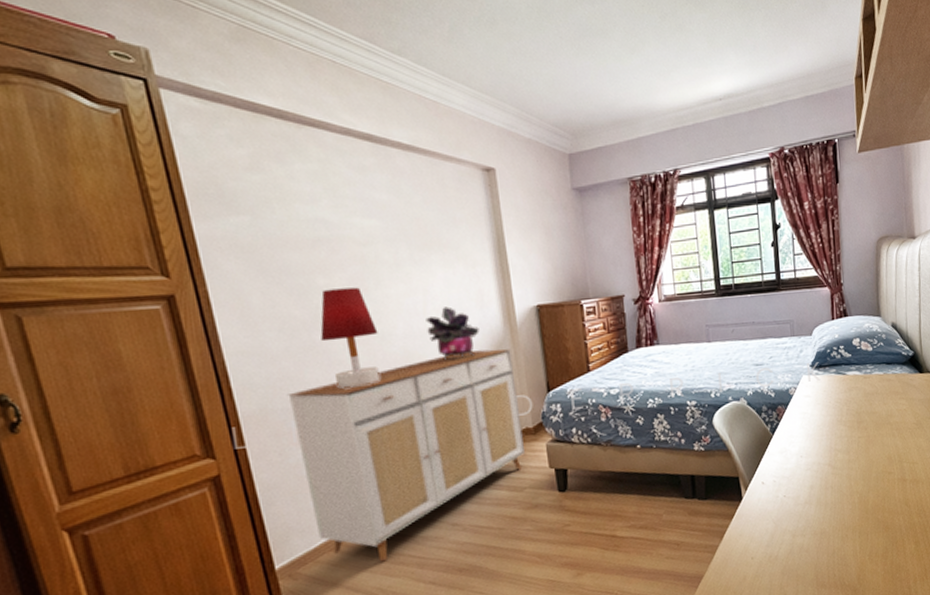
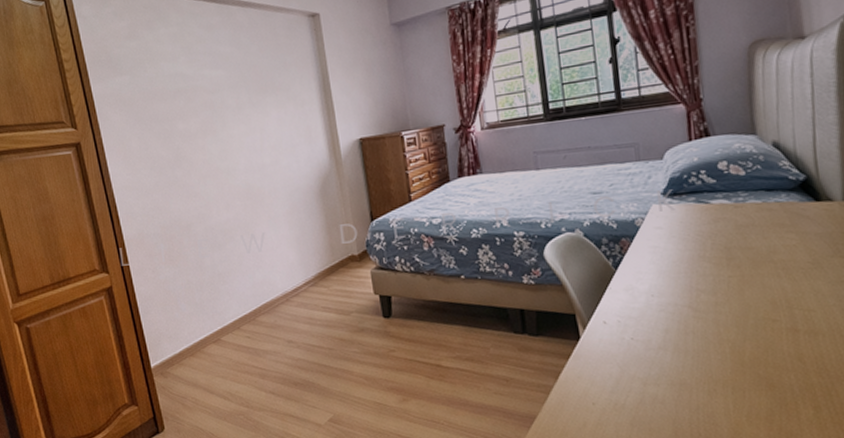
sideboard: present [288,349,526,562] -> none [158,181,352,369]
table lamp: present [320,287,380,389] -> none [181,129,227,217]
potted plant: present [426,306,480,360] -> none [263,143,308,192]

